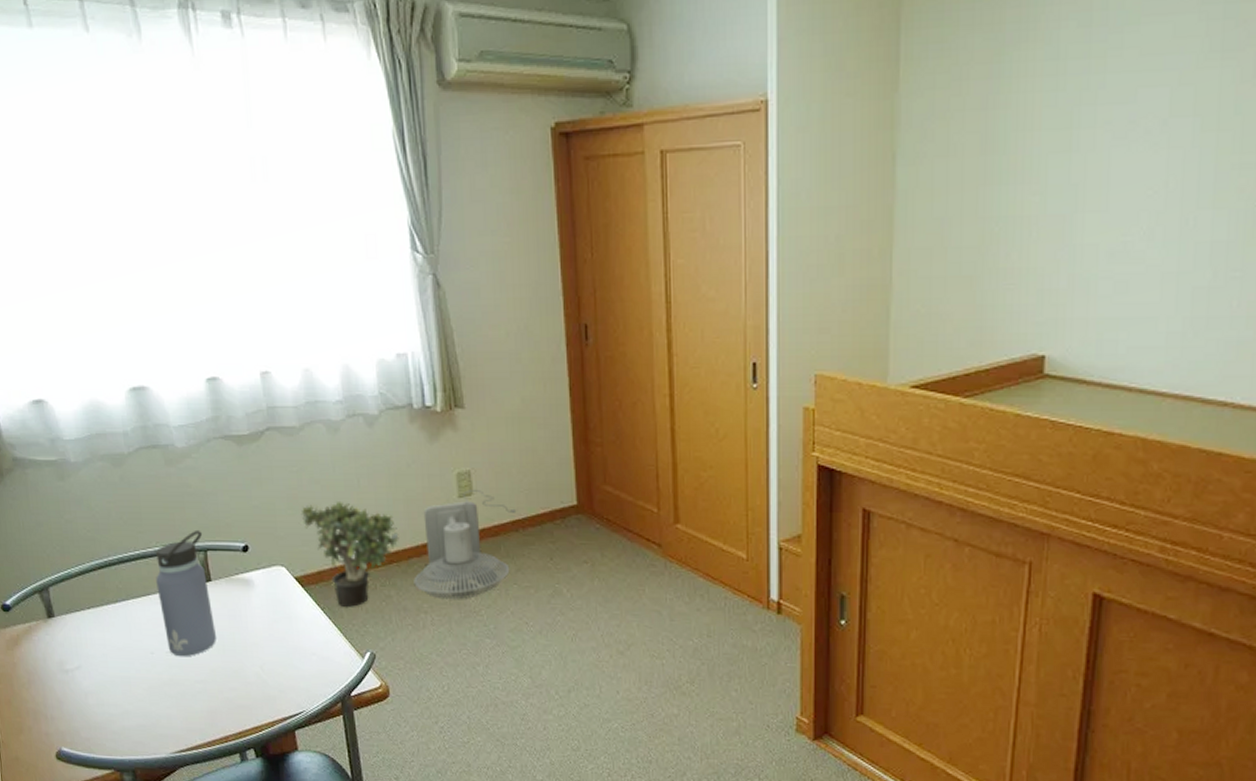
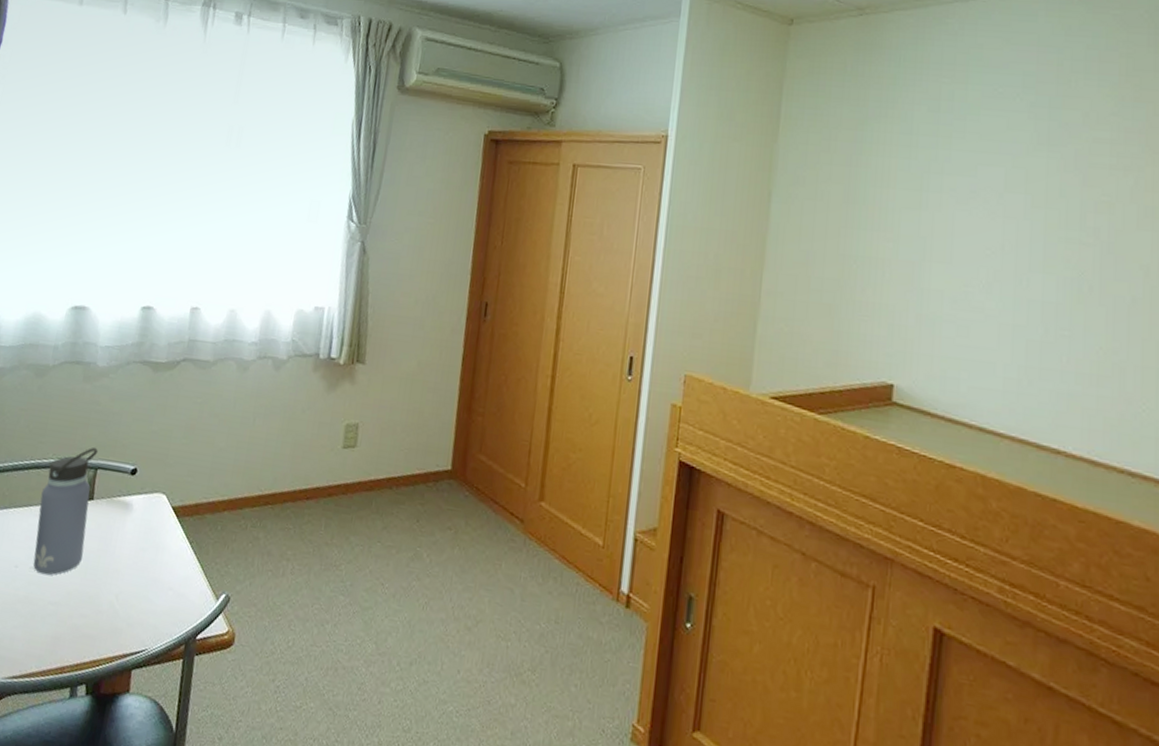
potted plant: present [300,500,399,608] -> none [191,436,280,545]
fan: present [413,490,517,600] -> none [283,442,394,552]

